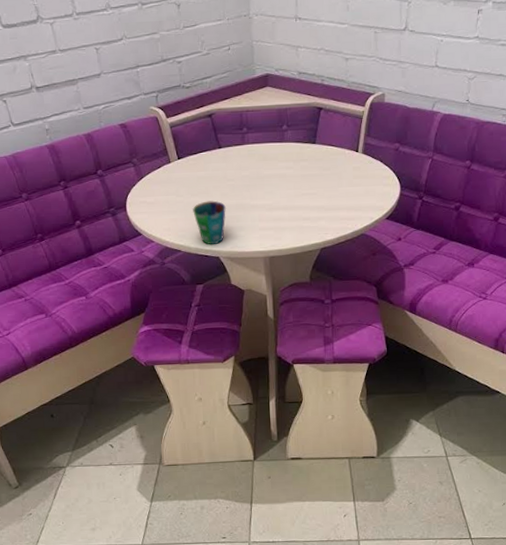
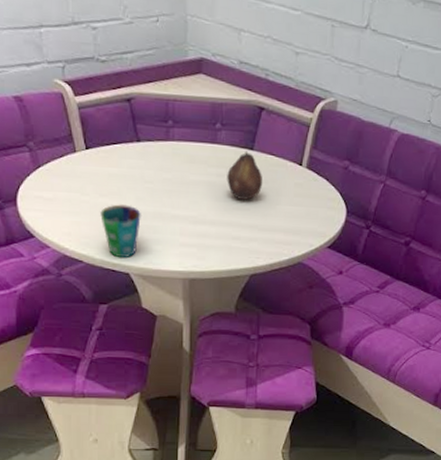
fruit: none [295,145,326,187] -> present [227,151,263,201]

